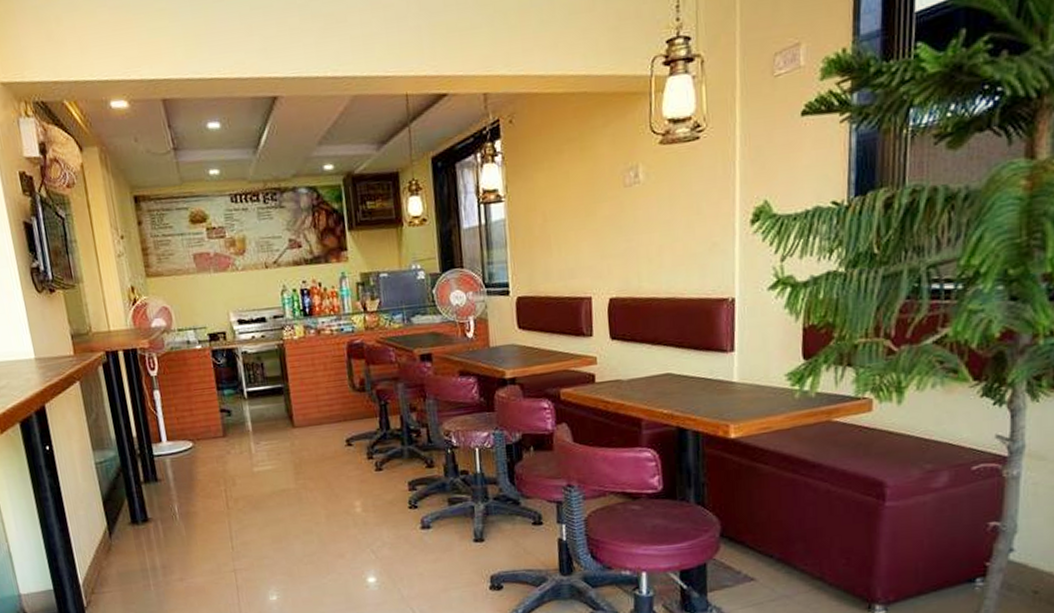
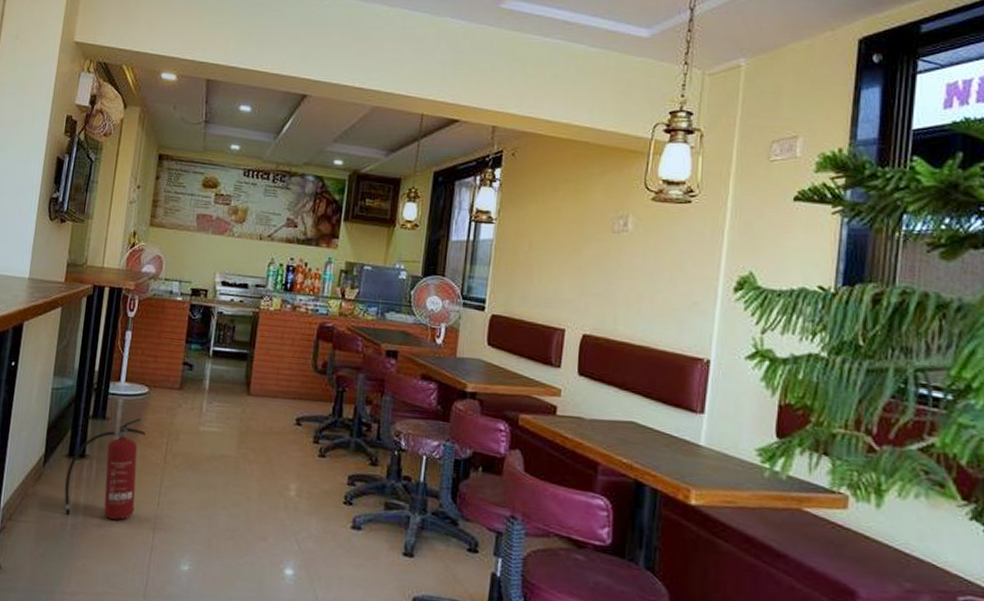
fire extinguisher: none [134,472,211,577] -> present [64,417,145,520]

